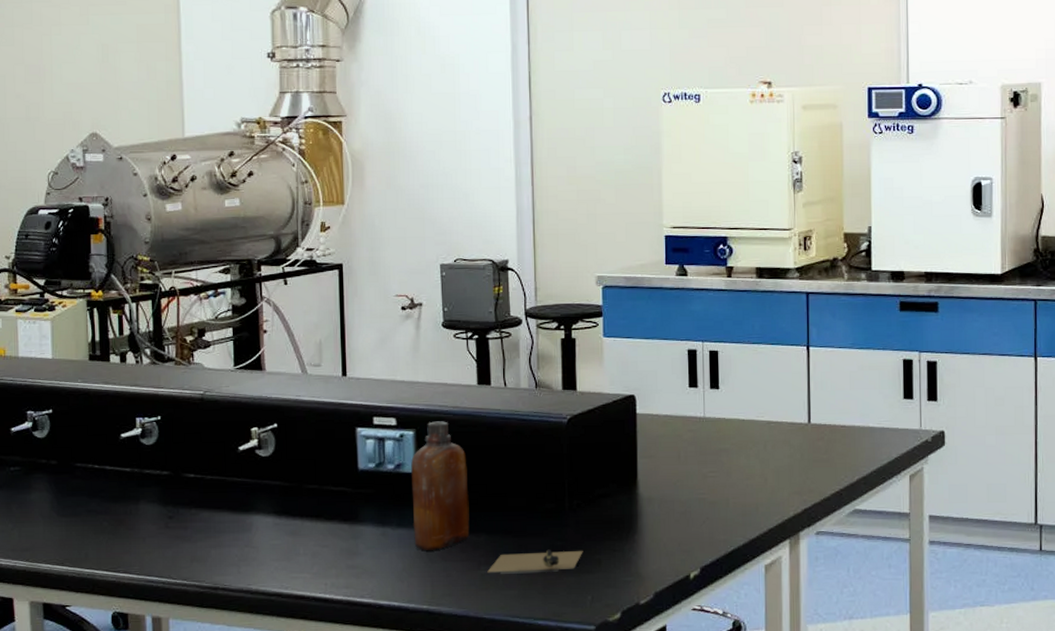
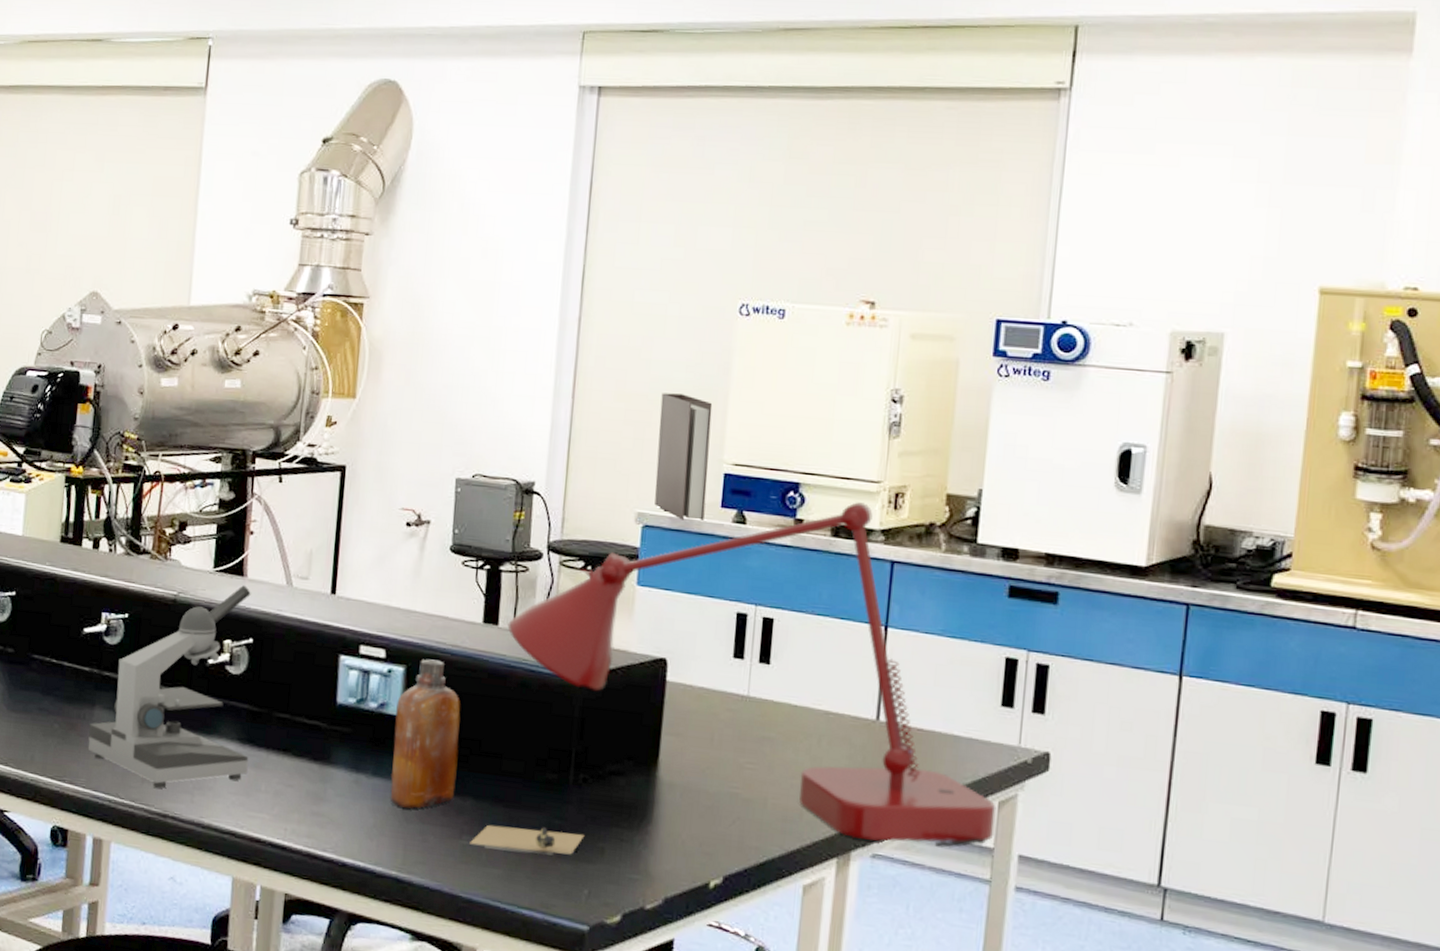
microscope: none [137,378,286,565] -> present [87,585,251,789]
desk lamp: none [499,247,909,522] -> present [507,502,997,849]
binder: none [606,173,653,278] -> present [654,393,713,521]

